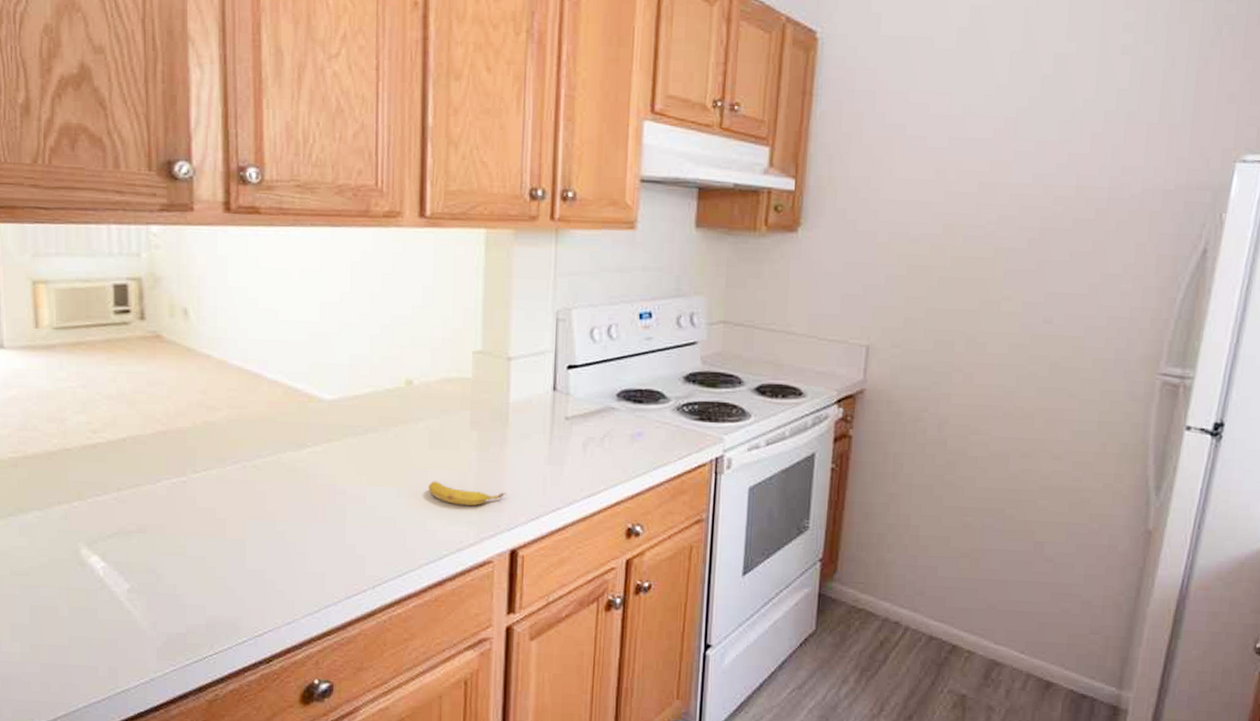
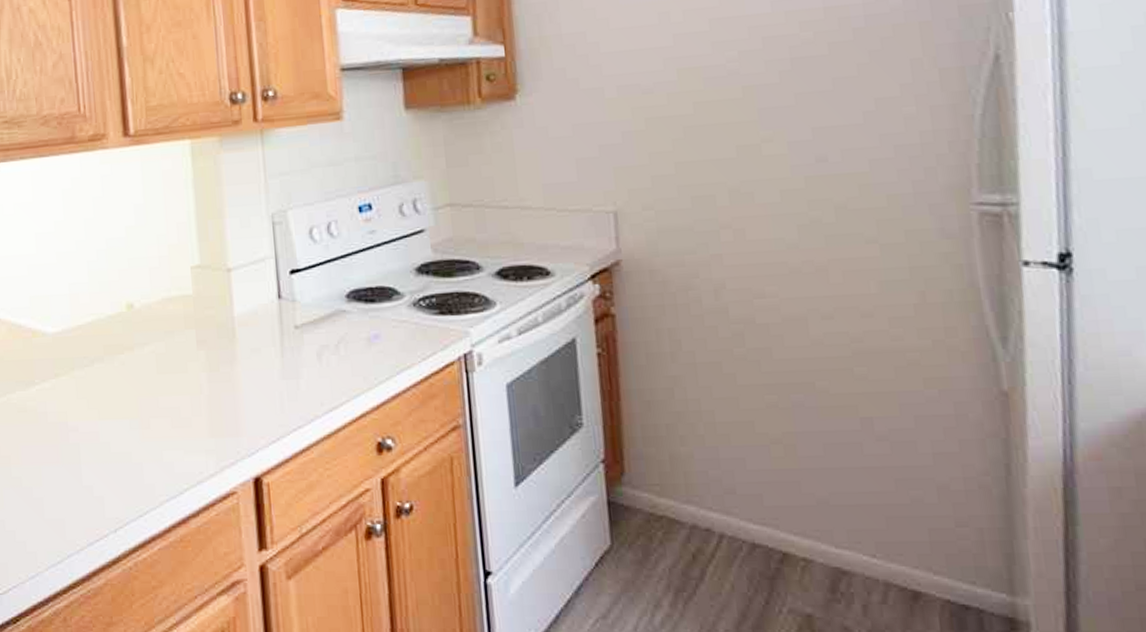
banana: present [428,481,506,506] -> none [160,408,242,433]

